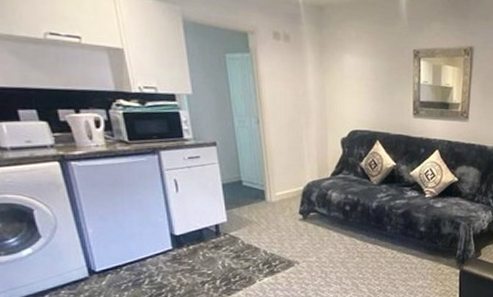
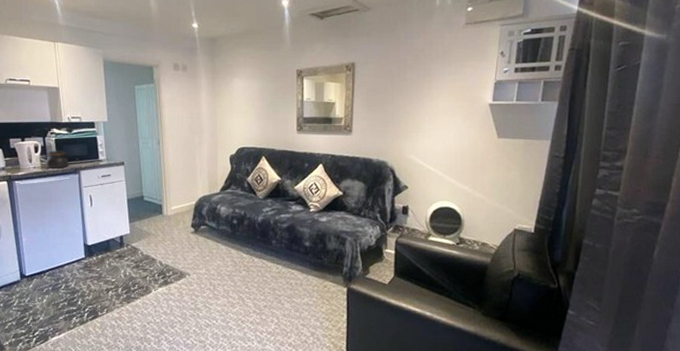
jar: none [112,124,145,149] -> present [46,149,69,170]

